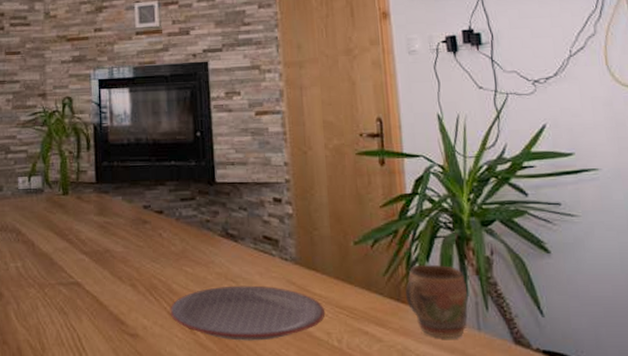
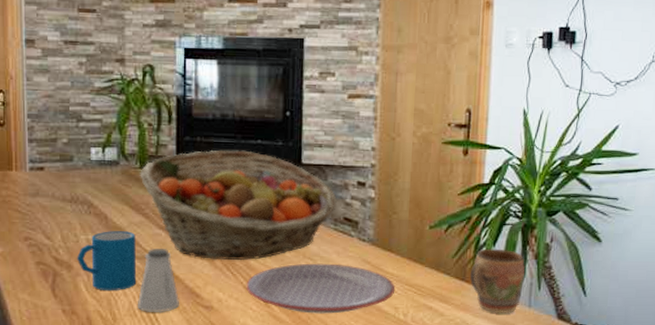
mug: none [7,257,63,320] -> present [77,231,137,291]
fruit basket: none [63,172,254,284] -> present [140,150,337,260]
saltshaker: none [64,274,105,342] -> present [137,249,179,313]

